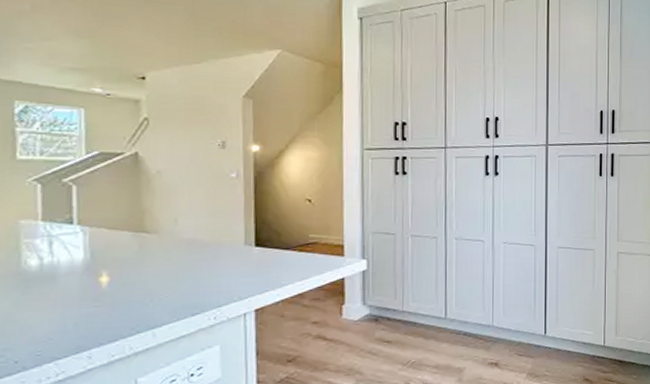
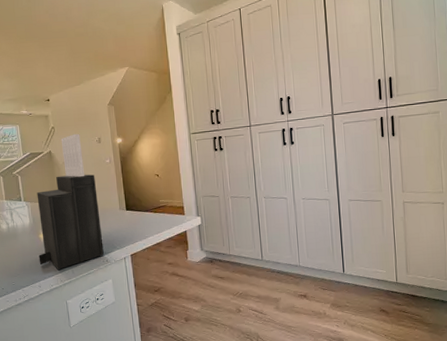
knife block: none [93,131,212,331] -> present [37,133,104,270]

